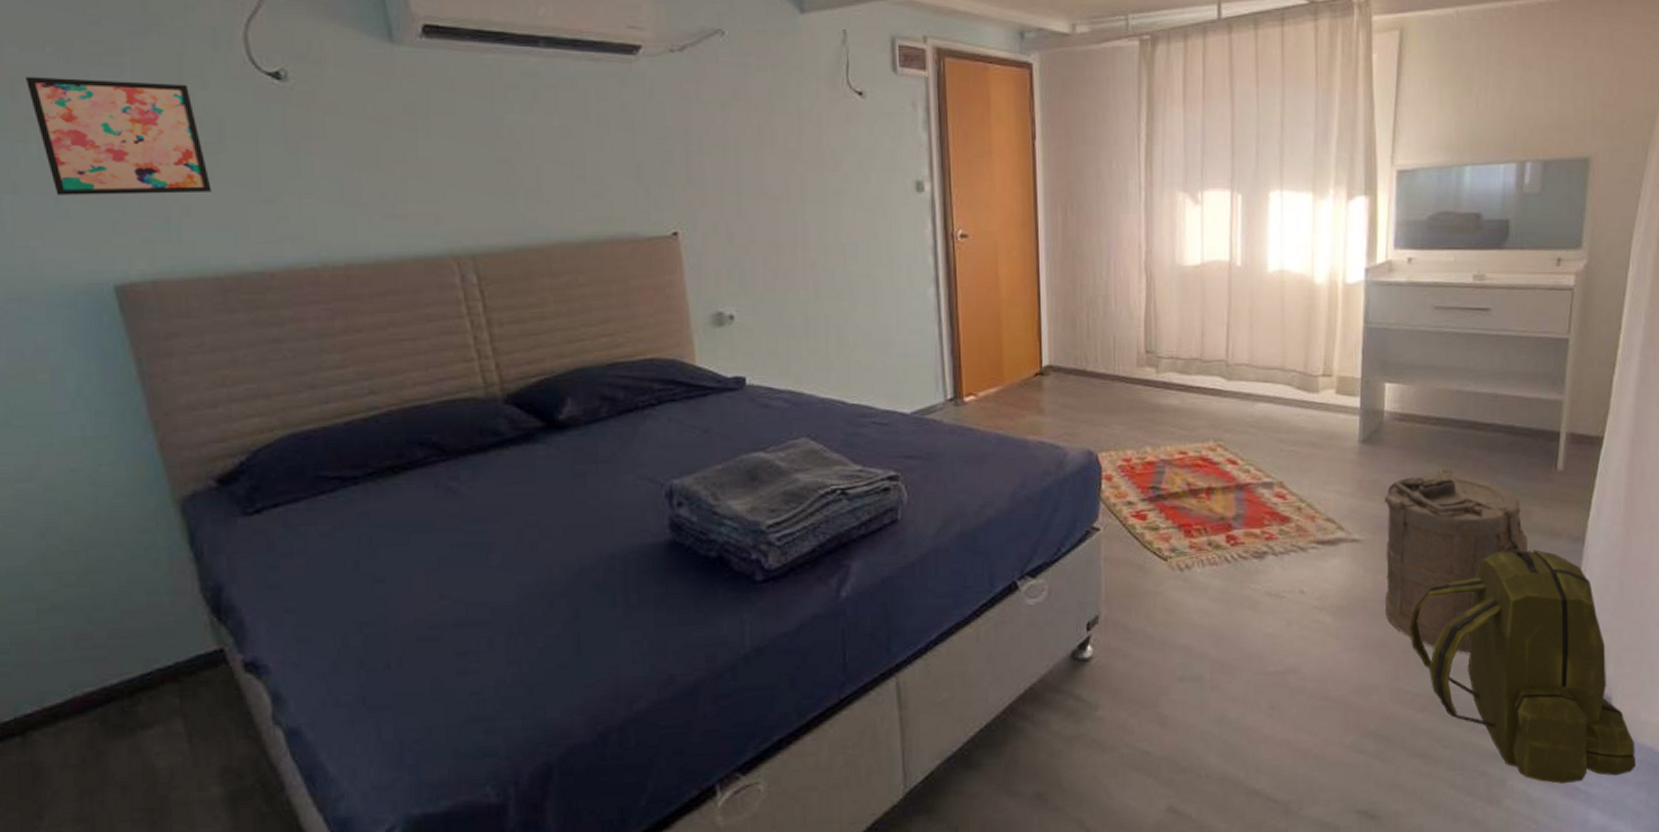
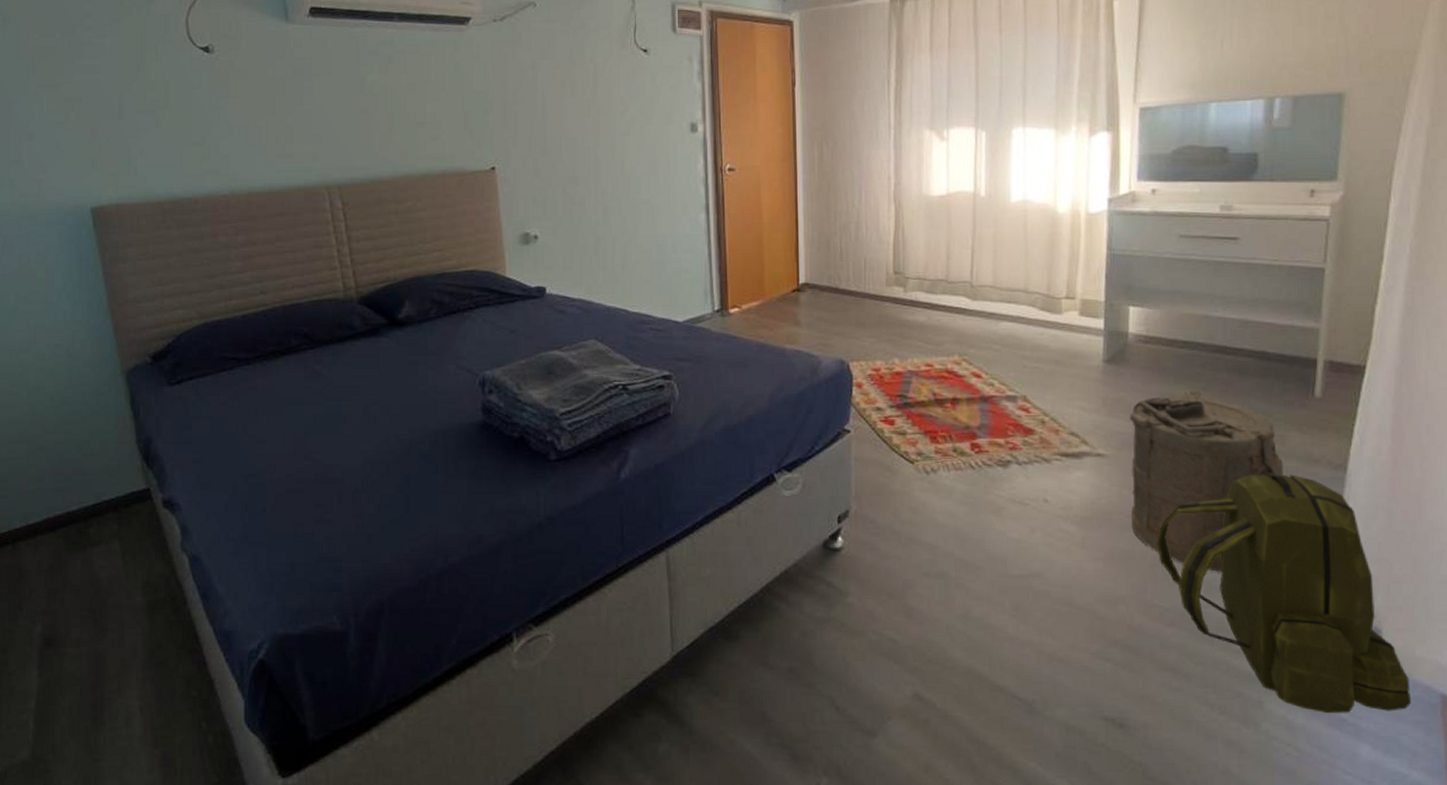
wall art: present [24,76,212,196] -> none [41,55,159,141]

